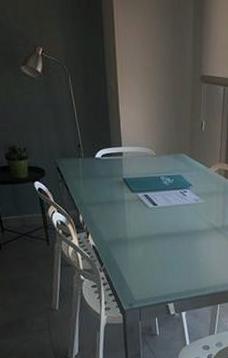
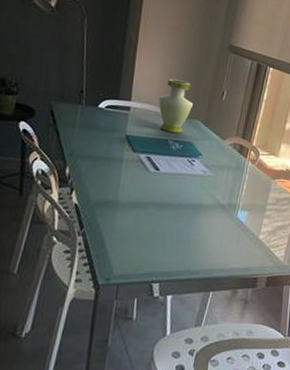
vase: none [145,119,177,169] -> present [158,78,194,133]

